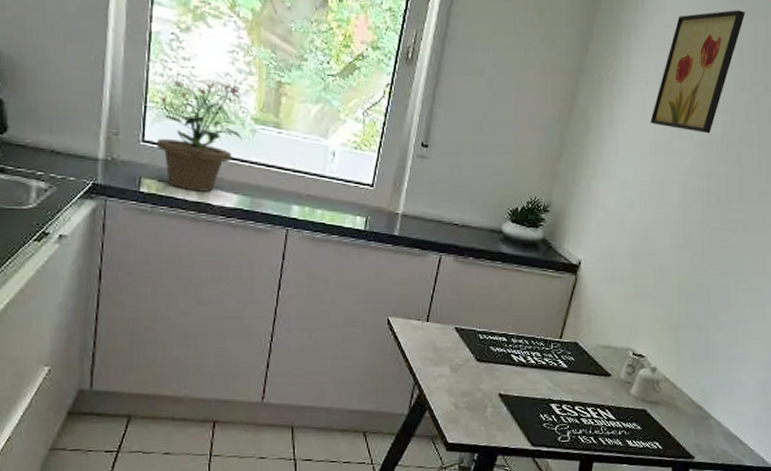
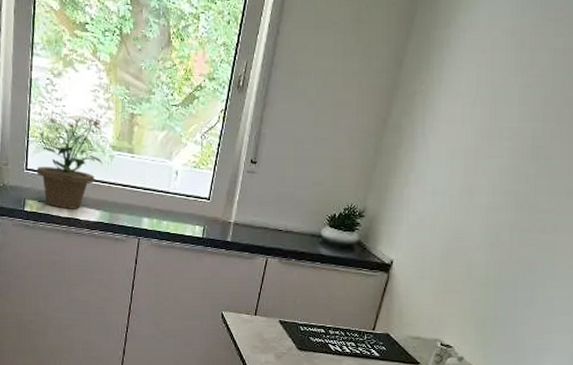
wall art: present [650,10,745,134] -> none [461,18,558,139]

